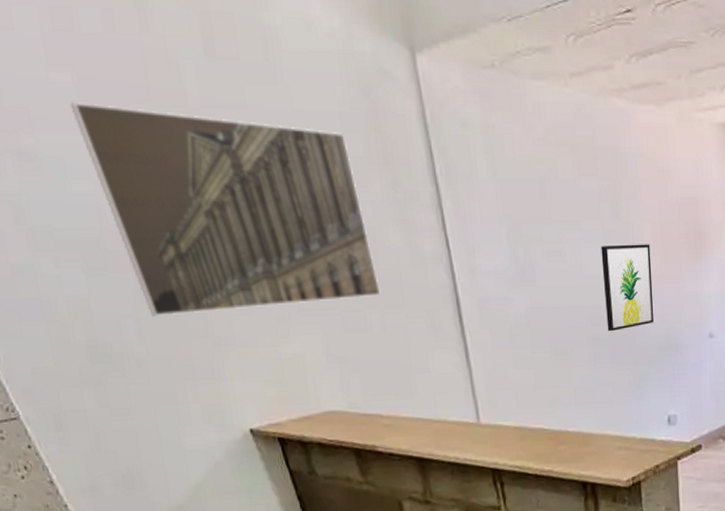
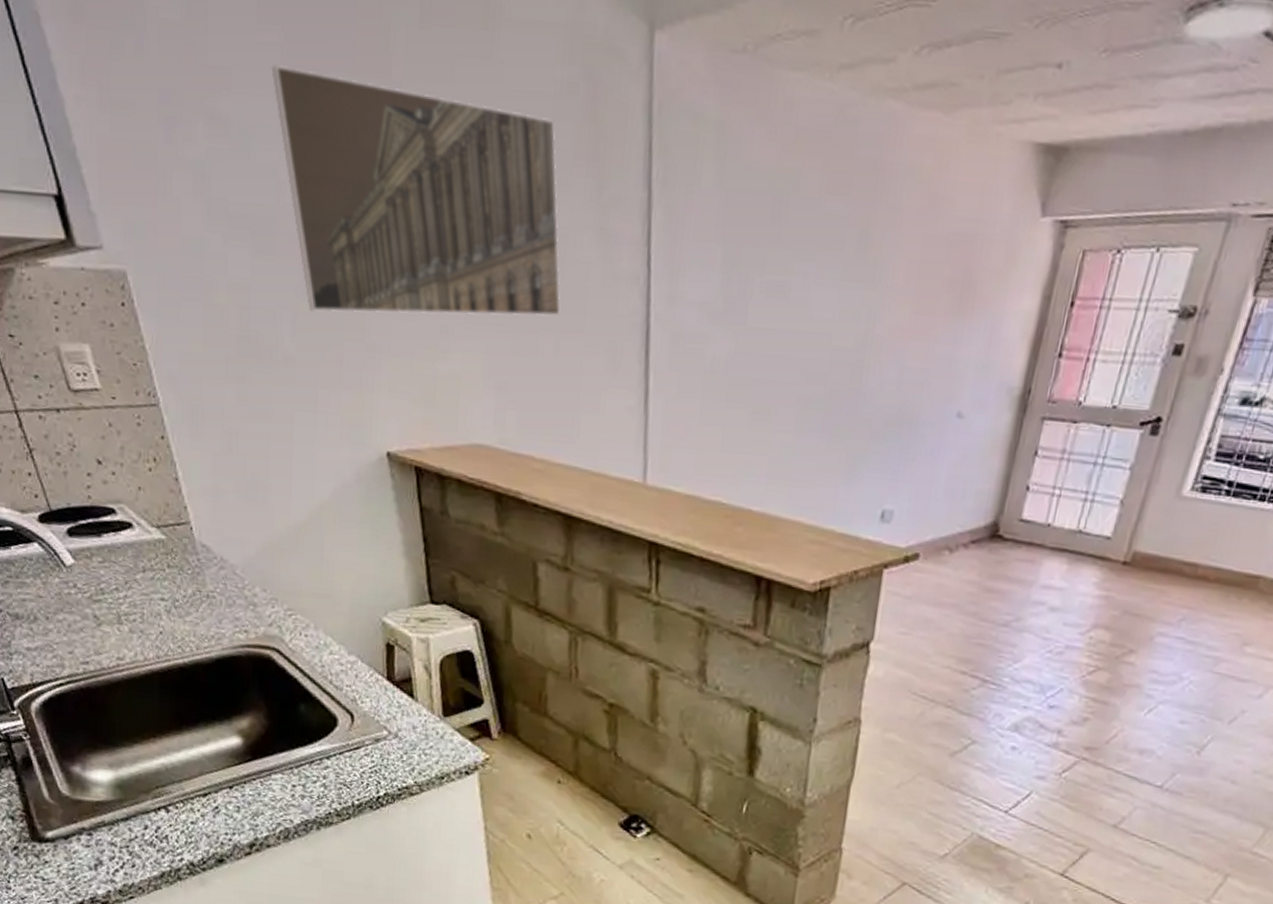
wall art: present [601,244,655,331] -> none [825,284,901,393]

